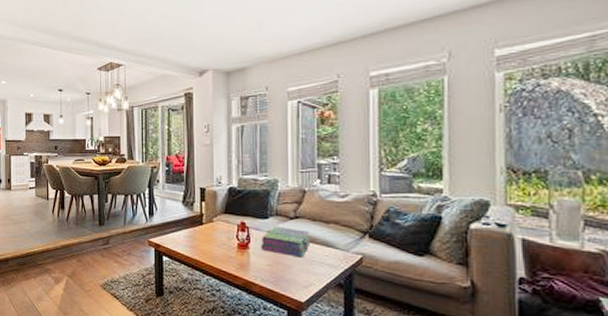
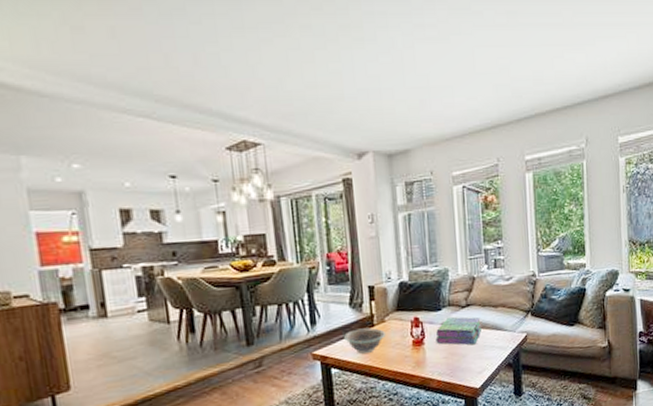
decorative bowl: none [176,225,214,248] -> present [344,327,387,354]

